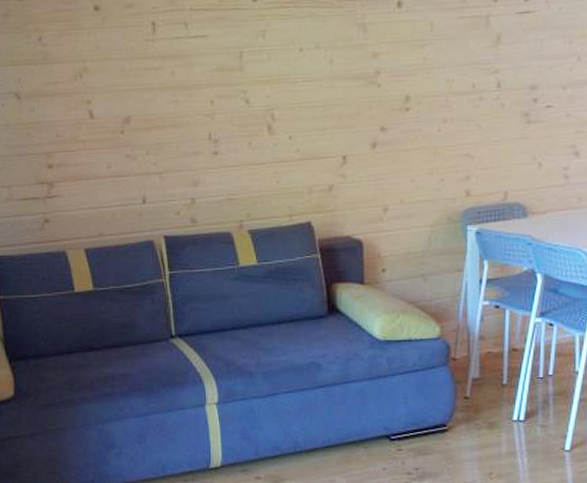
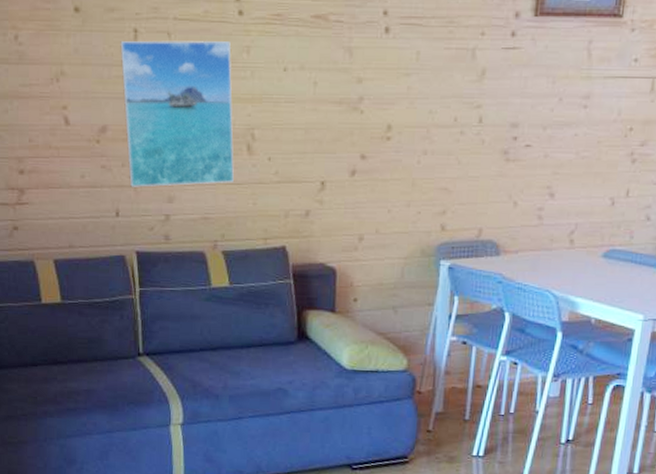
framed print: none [139,27,256,174] -> present [120,40,234,187]

